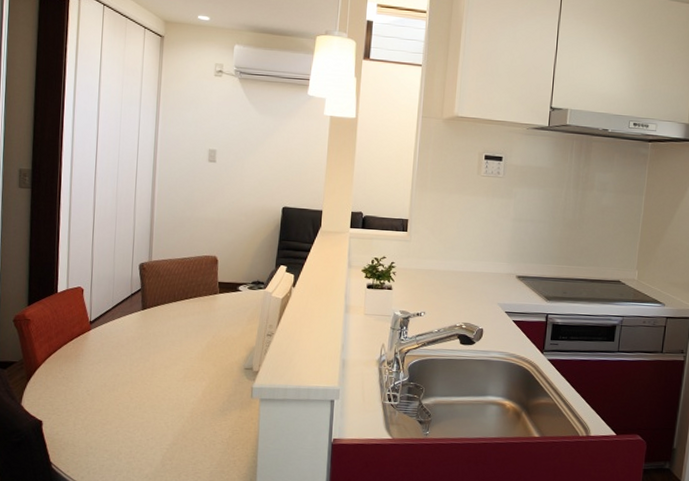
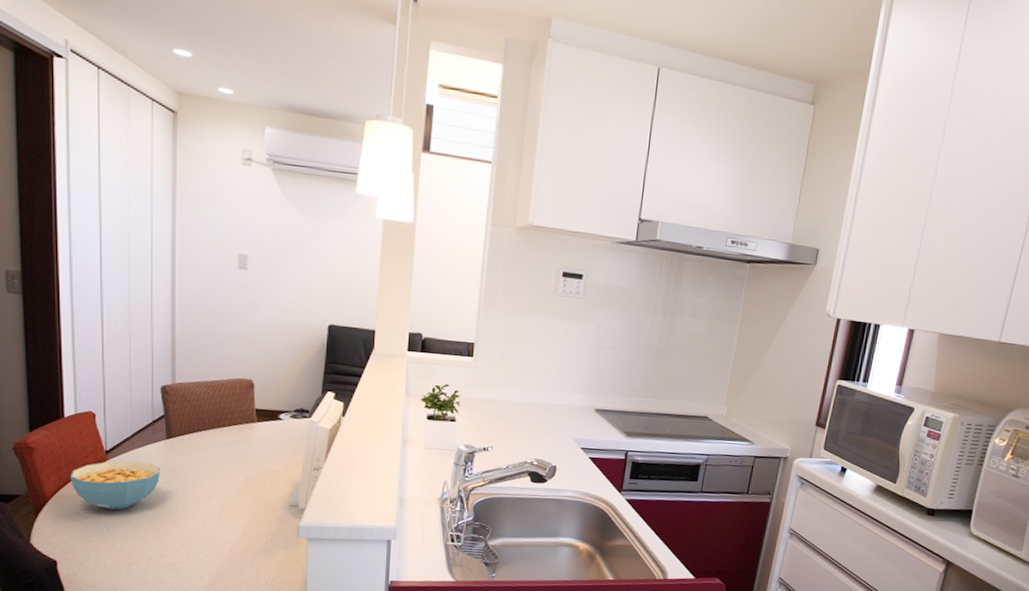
cereal bowl: none [59,330,136,375] -> present [70,460,161,510]

